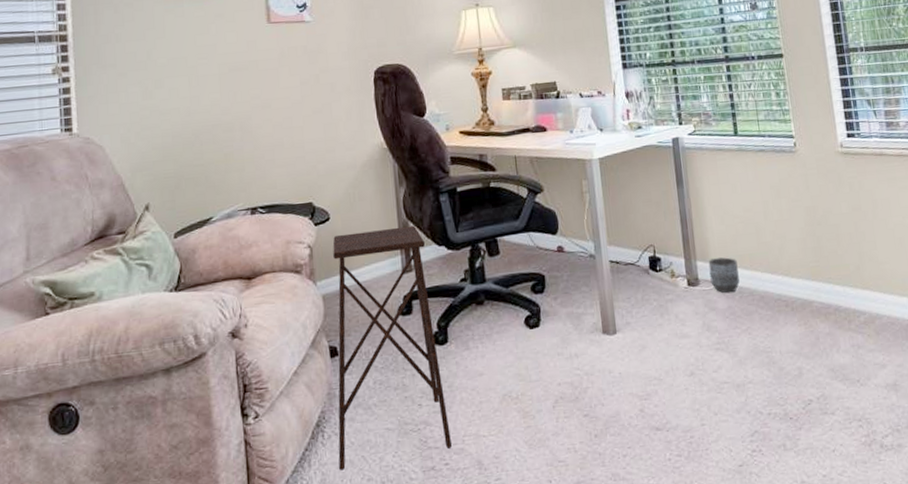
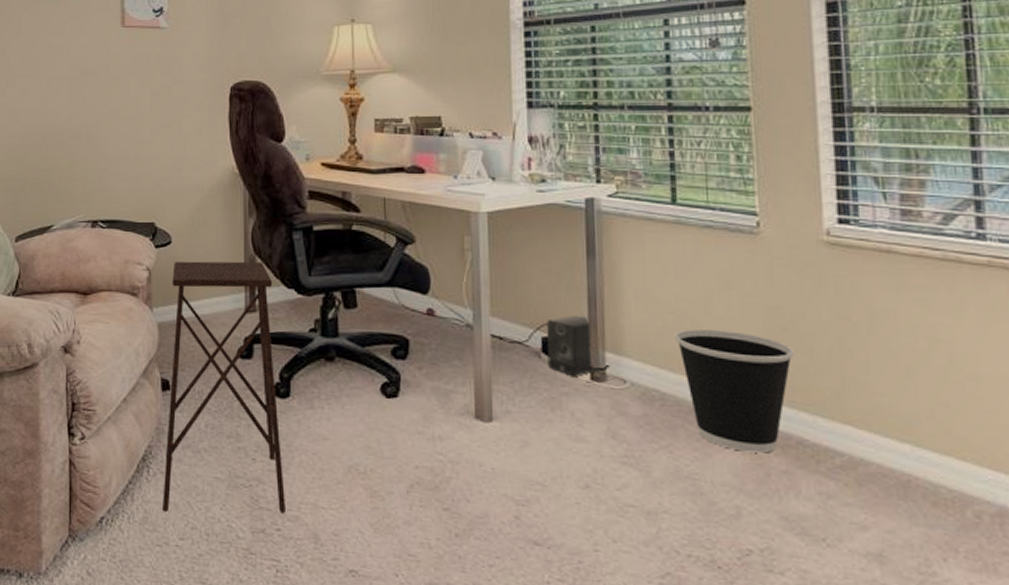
speaker: none [651,233,701,285] -> present [546,314,610,376]
planter: present [708,257,740,294] -> none [621,352,662,398]
wastebasket: none [745,230,827,324] -> present [675,329,793,453]

